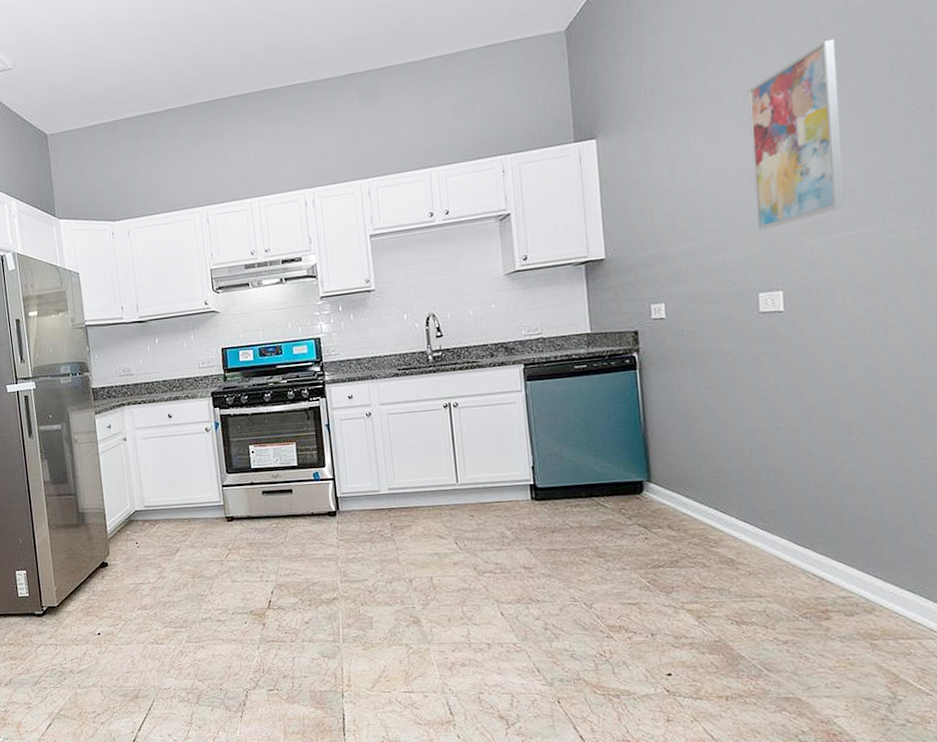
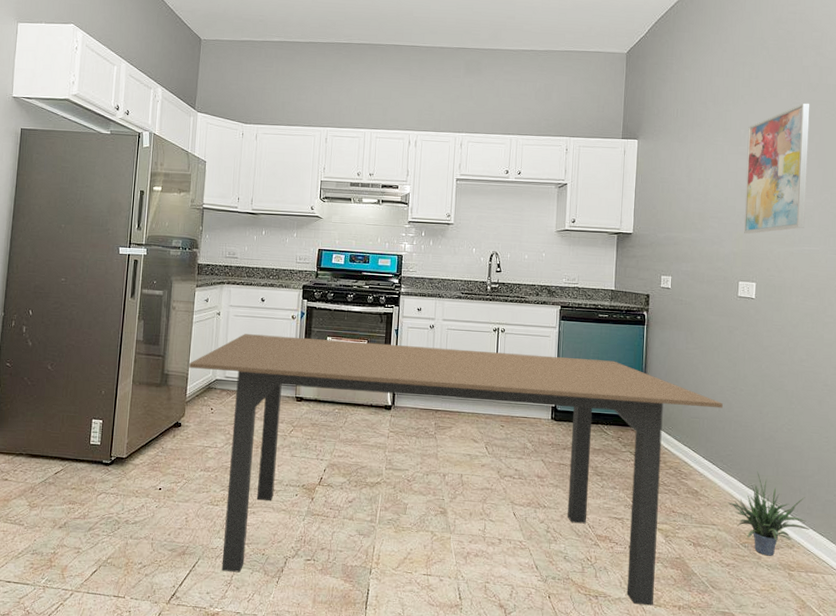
dining table: none [103,419,755,712] -> present [188,334,723,606]
potted plant: none [776,520,896,626] -> present [727,467,811,556]

